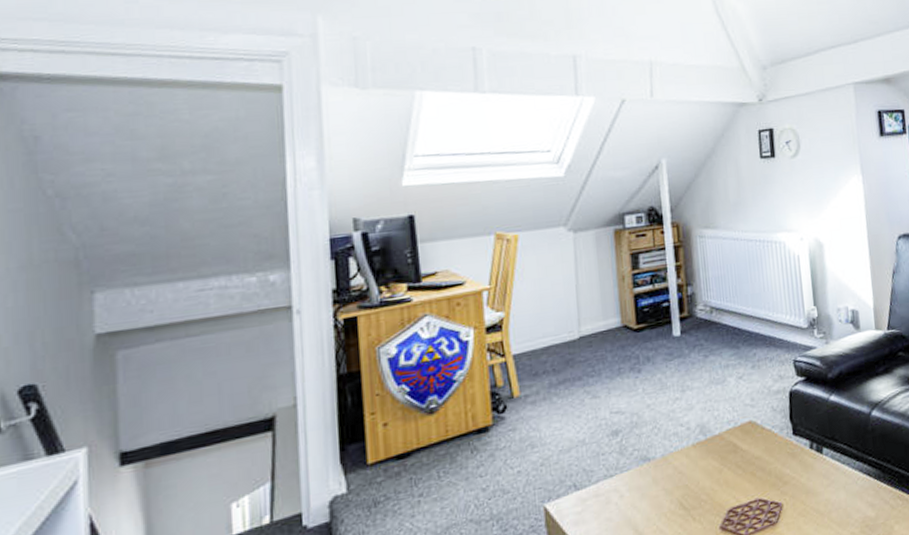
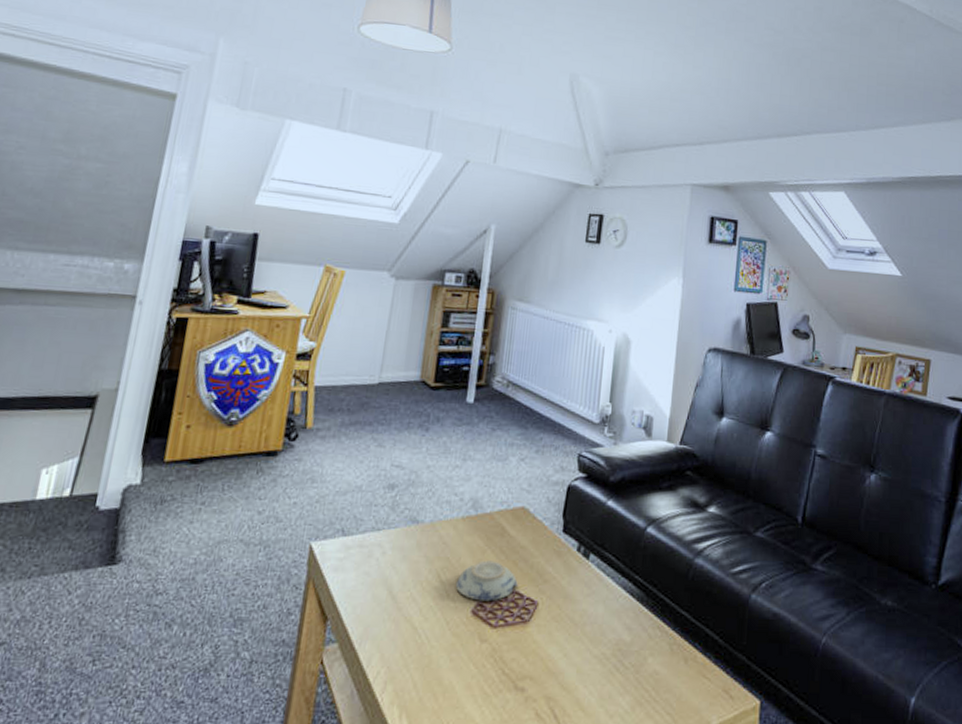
decorative bowl: none [699,476,759,518] -> present [455,560,518,602]

